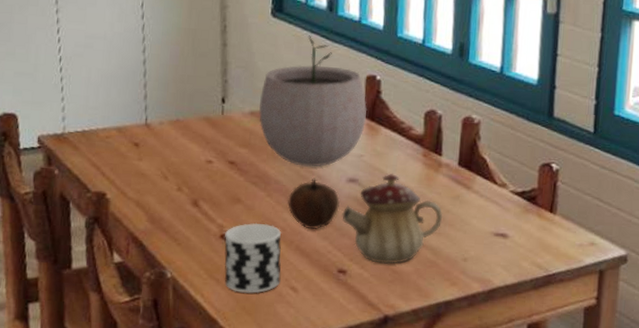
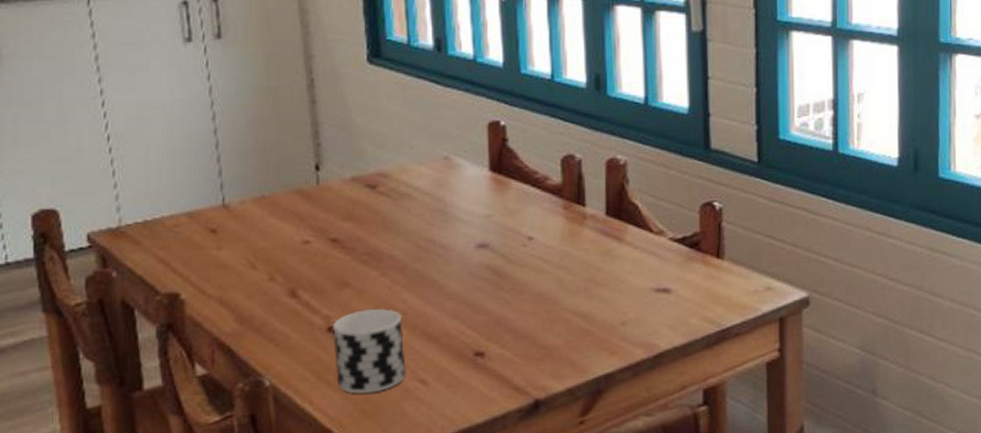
plant pot: present [258,35,368,167] -> none [361,81,493,236]
fruit: present [287,178,340,230] -> none [407,247,469,309]
teapot: present [342,173,443,264] -> none [473,232,594,340]

